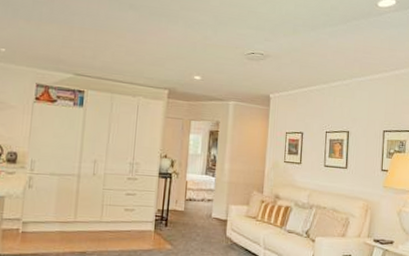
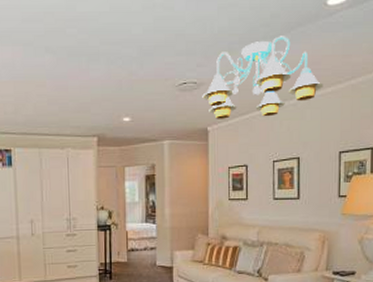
chandelier: none [267,25,372,93] -> present [202,36,324,119]

